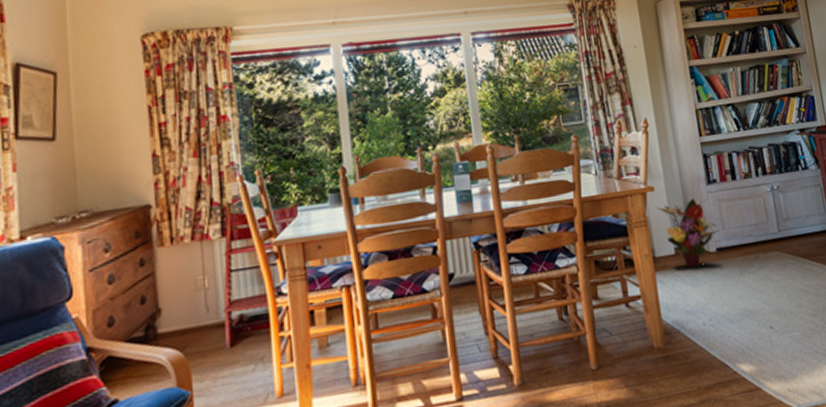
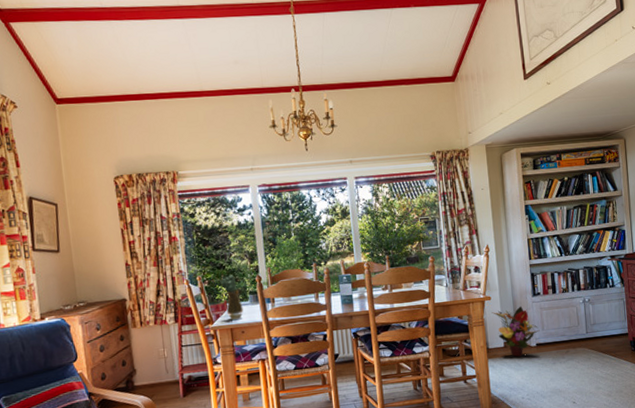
vase: none [287,164,321,231] -> present [220,273,244,321]

